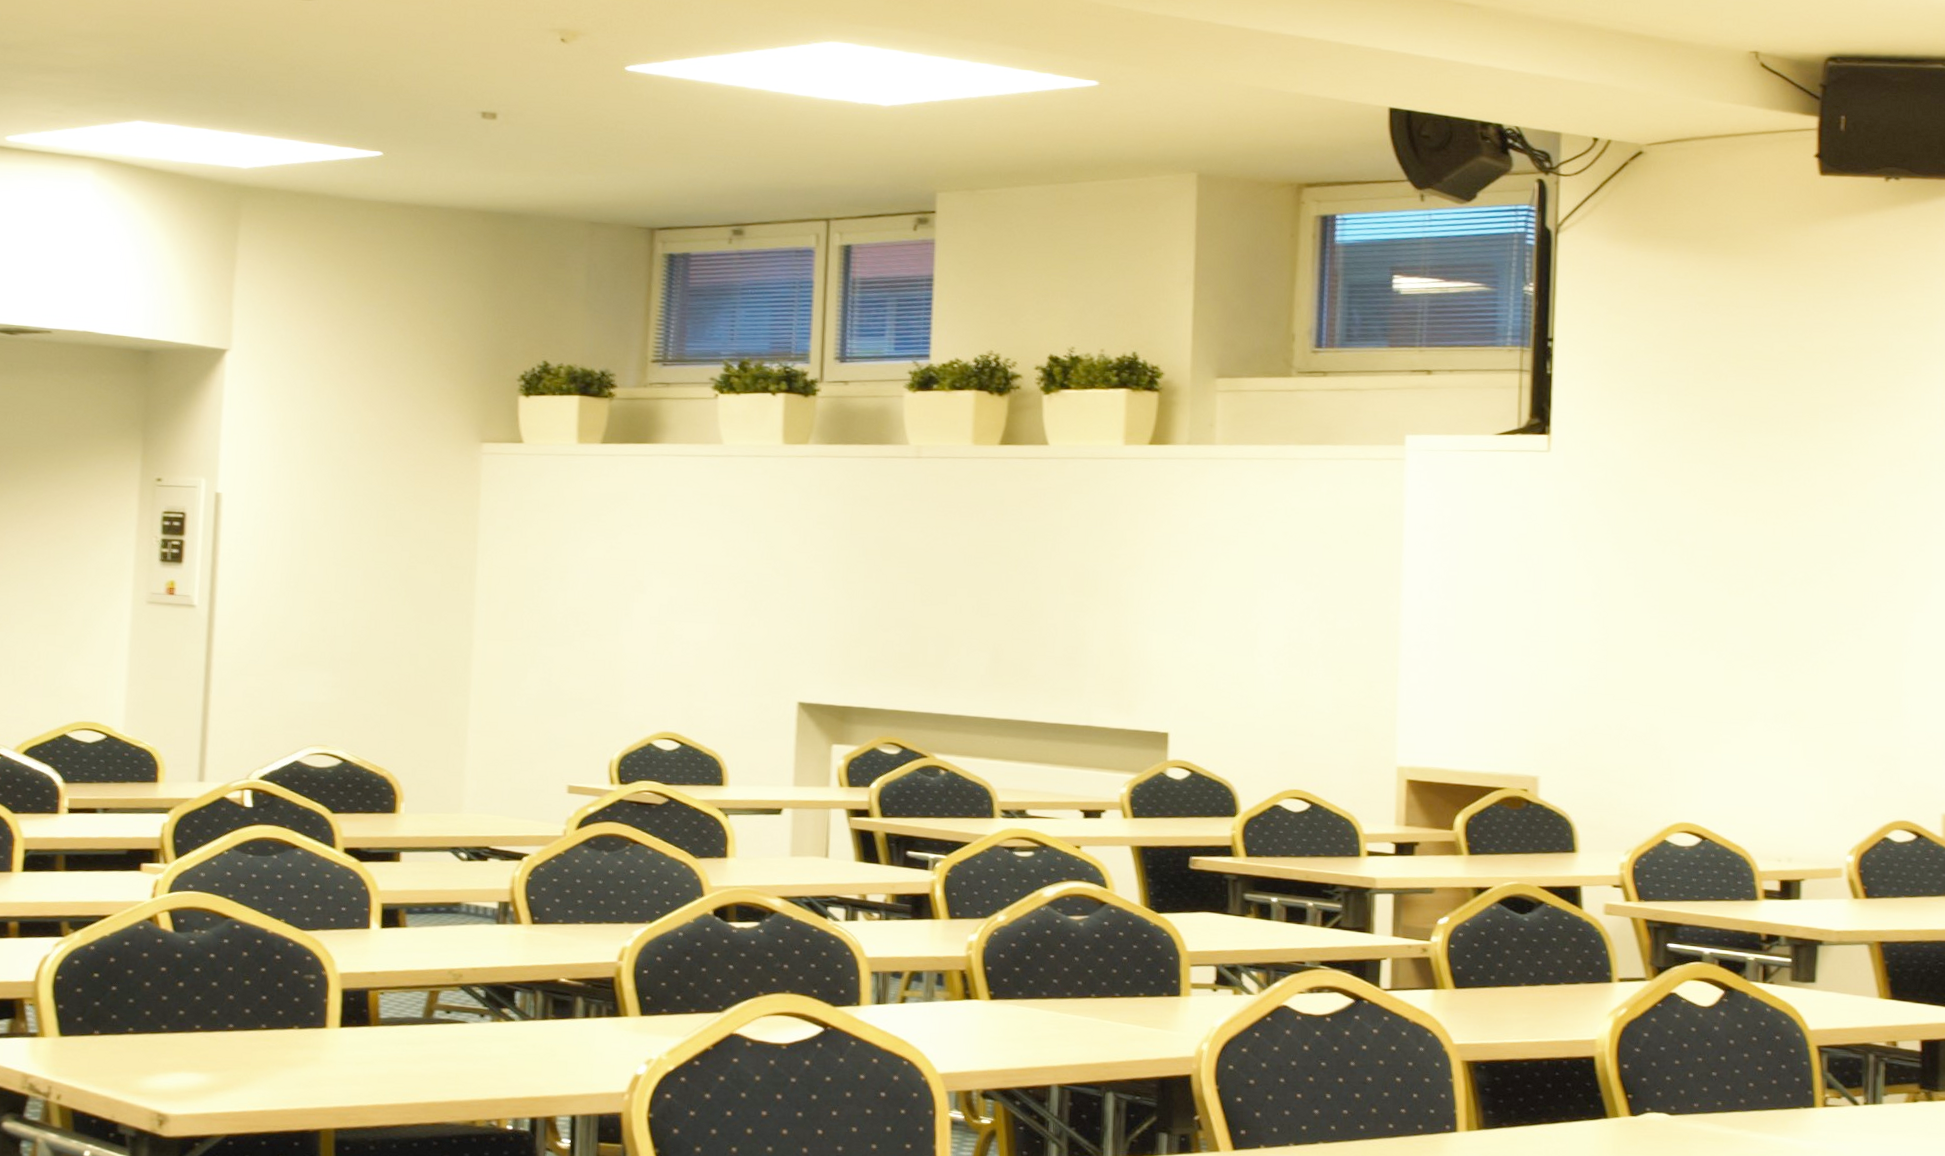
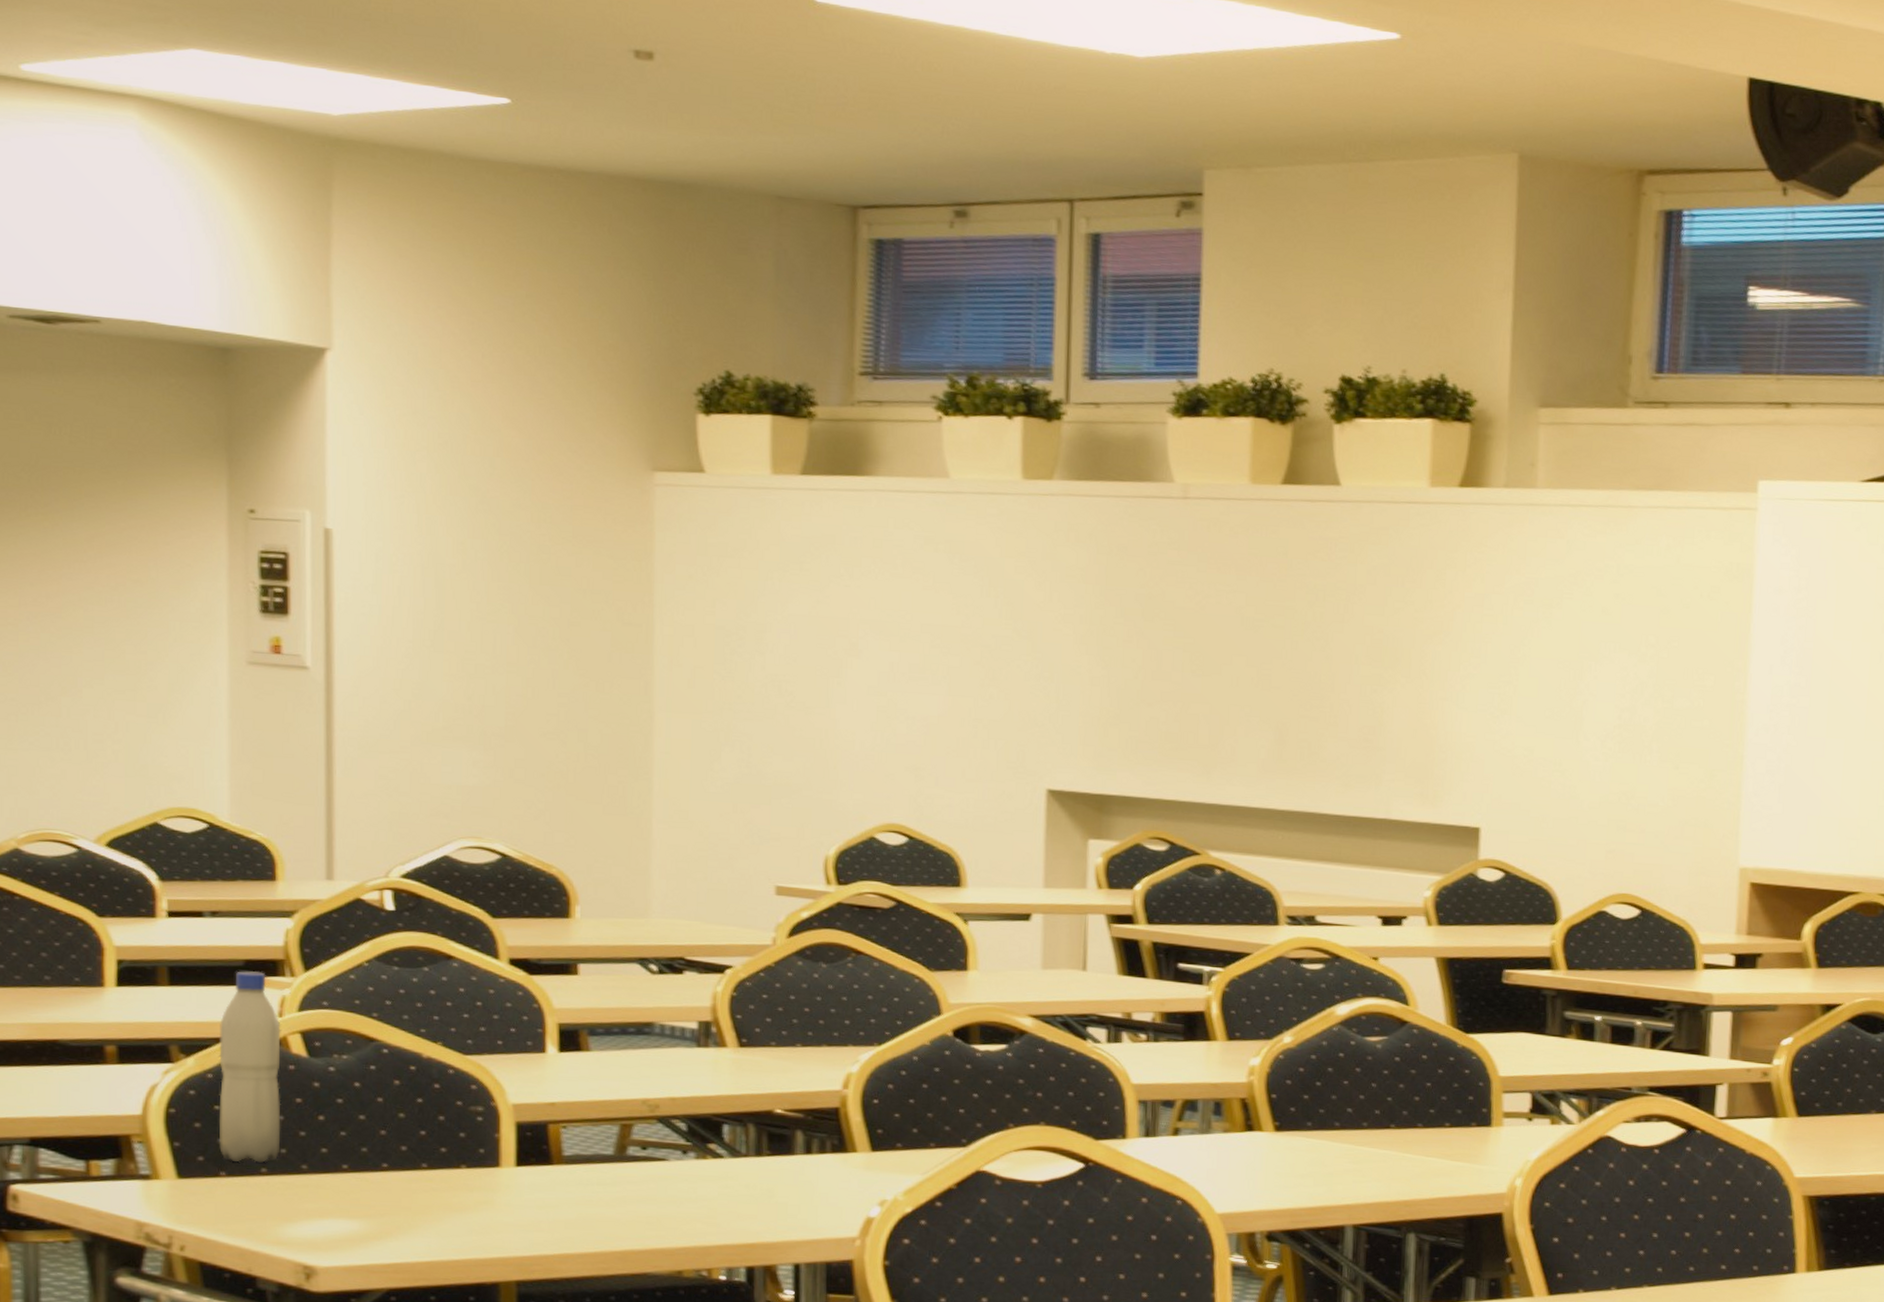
water bottle: none [95,858,153,1023] -> present [218,971,281,1163]

